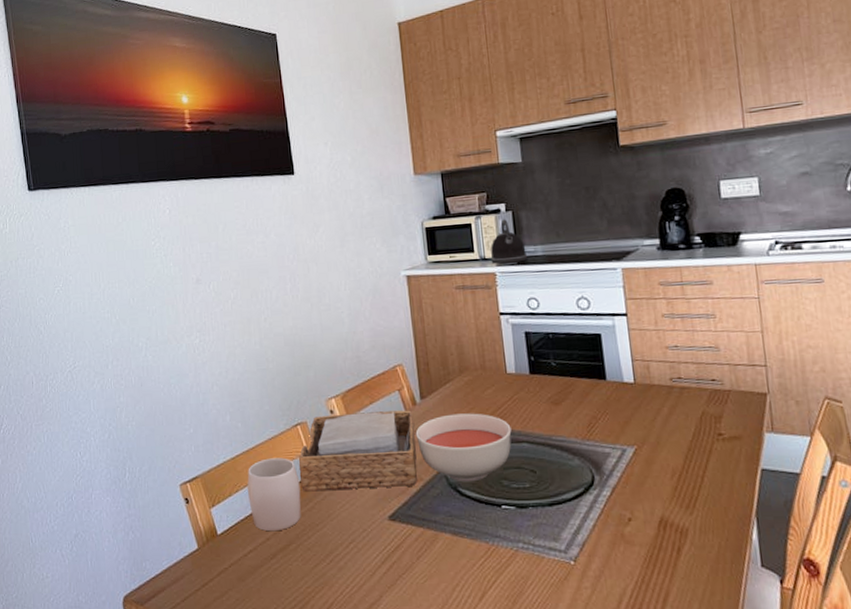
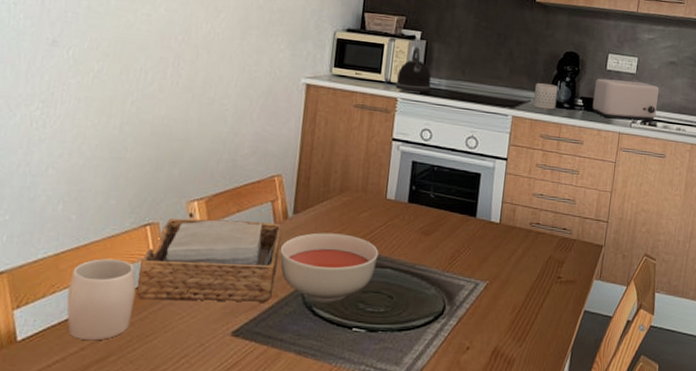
mug: none [639,227,670,255] -> present [533,83,558,110]
toaster: none [711,202,799,251] -> present [592,78,660,122]

